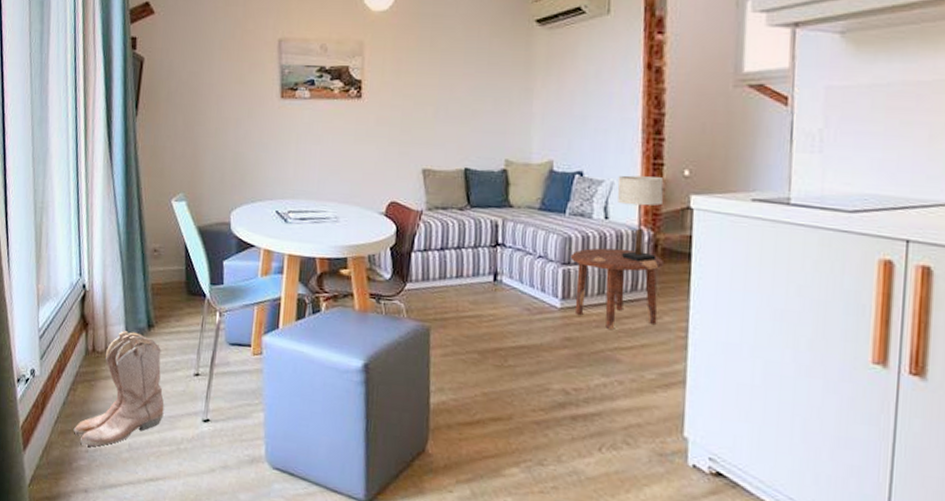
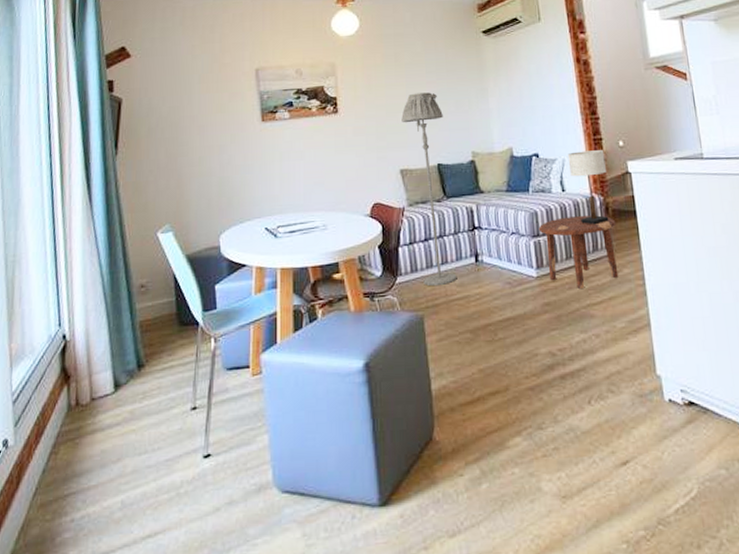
boots: present [73,331,164,447] -> none [55,376,160,514]
floor lamp: none [430,85,478,300] -> present [401,92,457,286]

